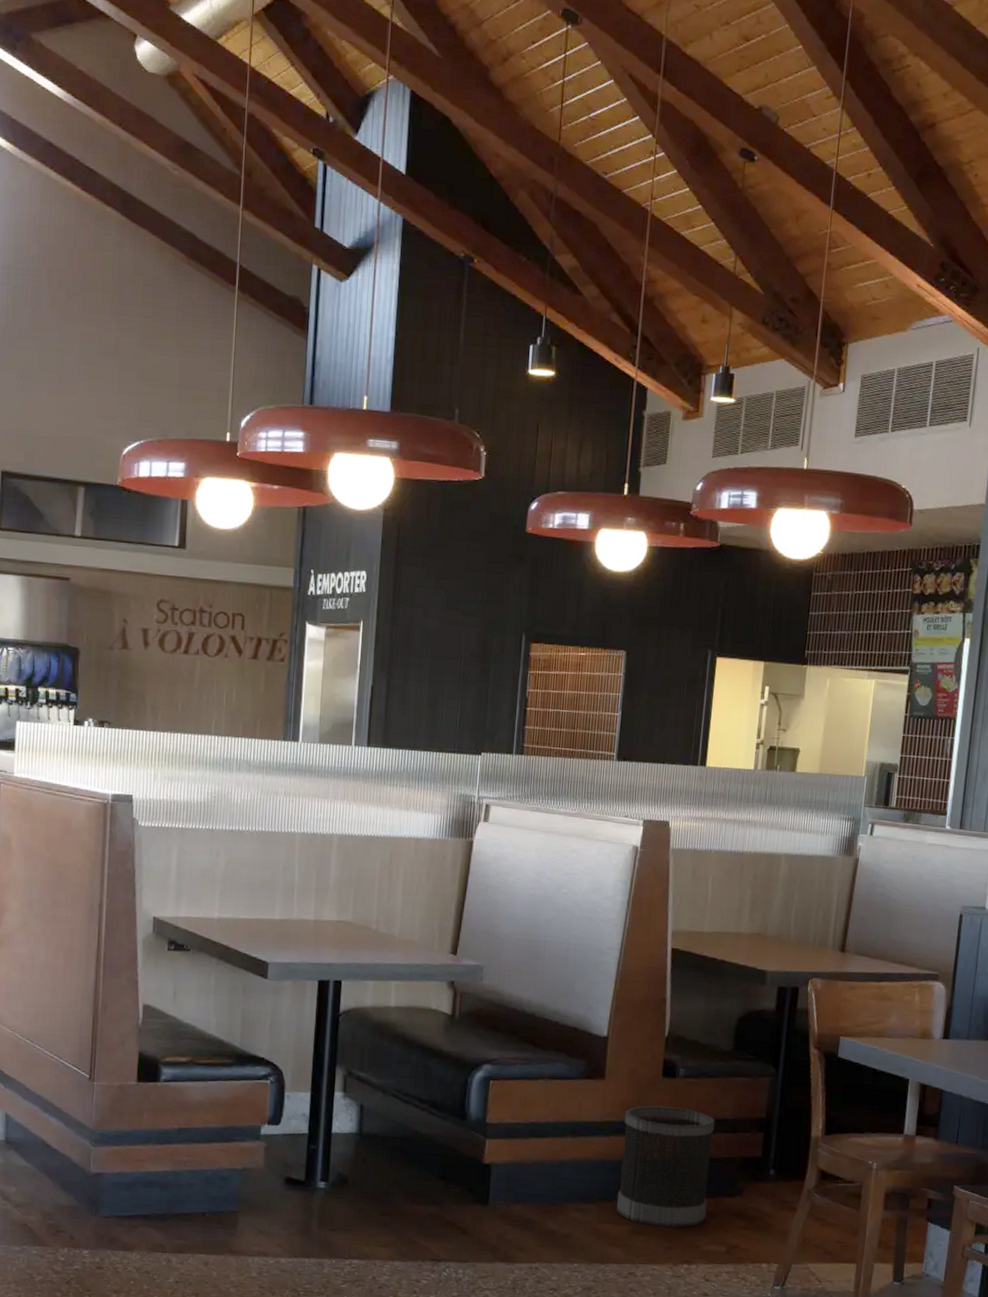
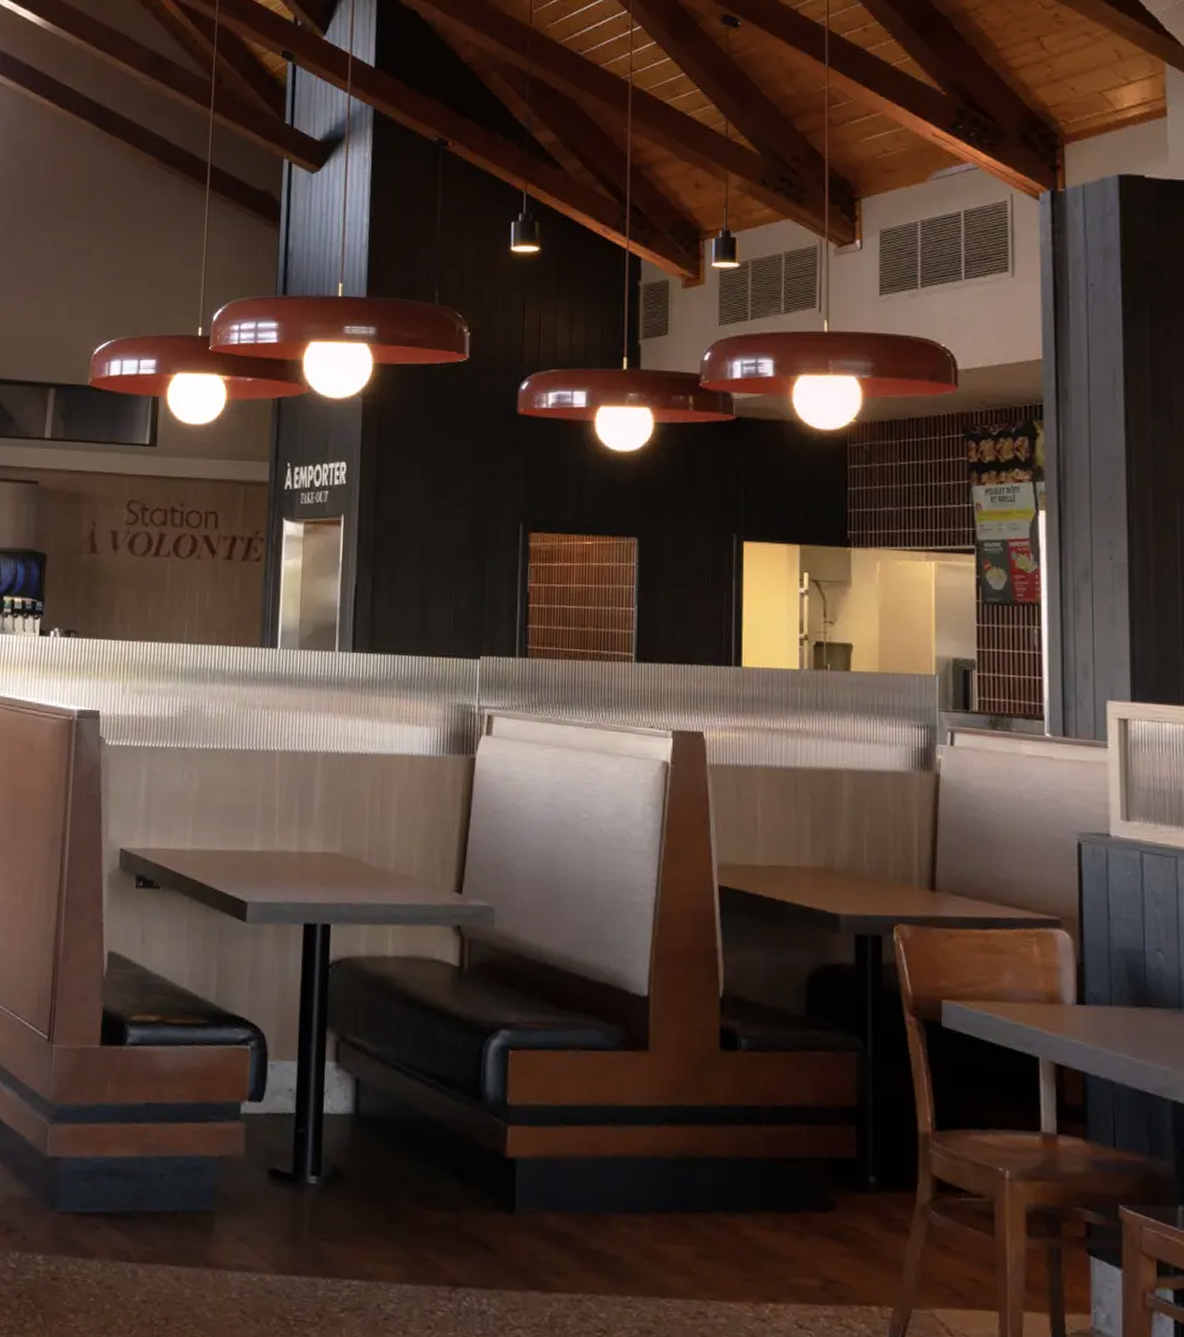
wastebasket: present [616,1106,716,1228] -> none [675,1086,792,1252]

